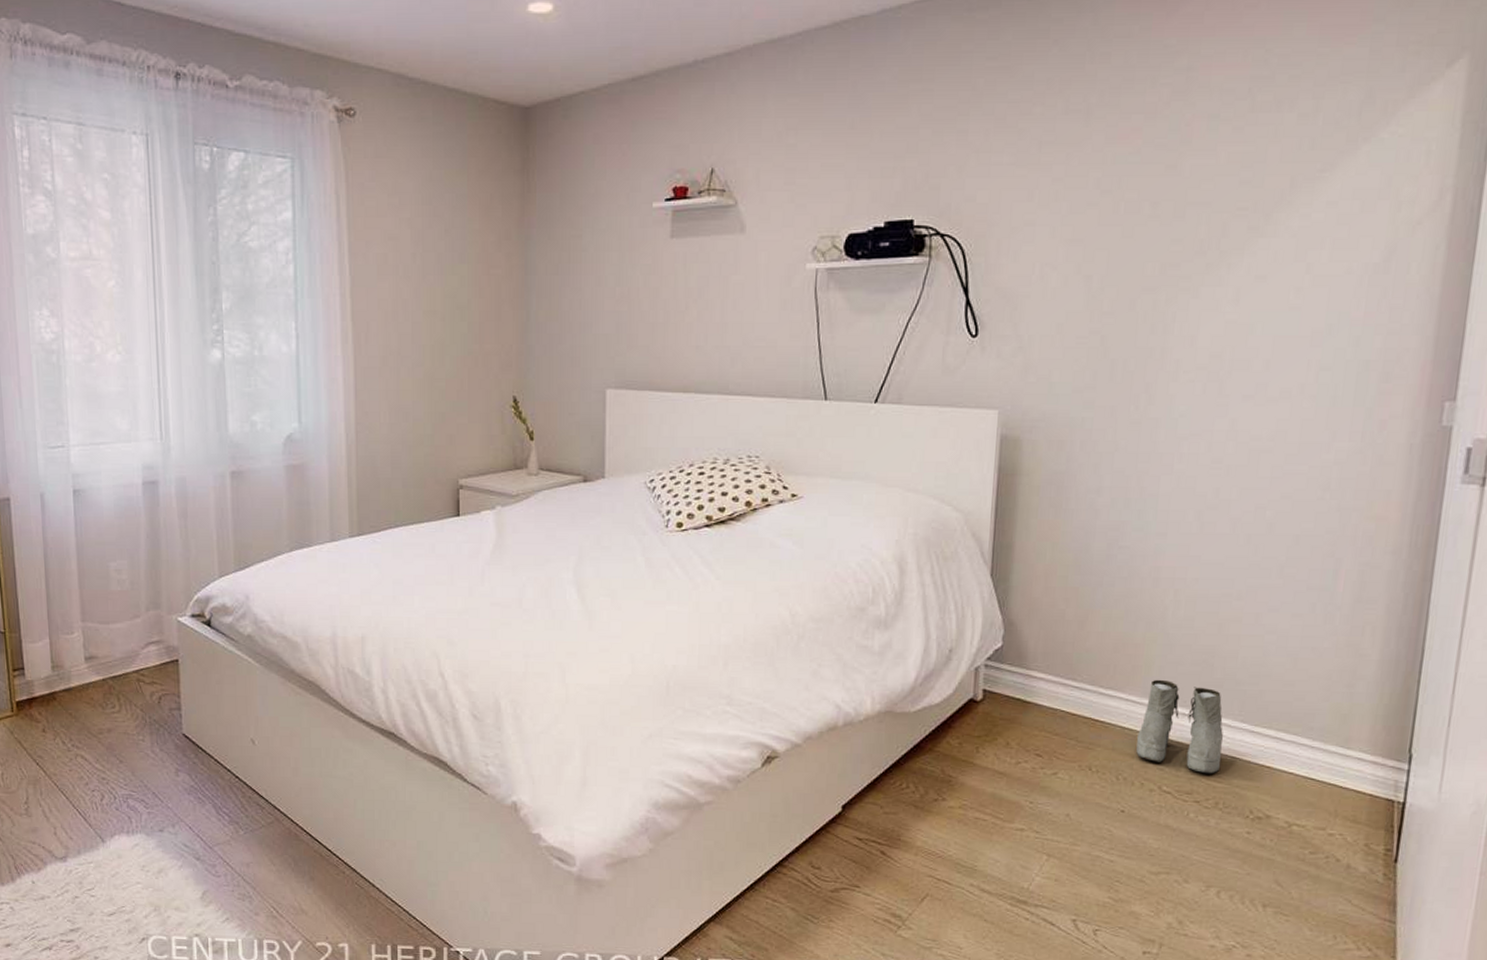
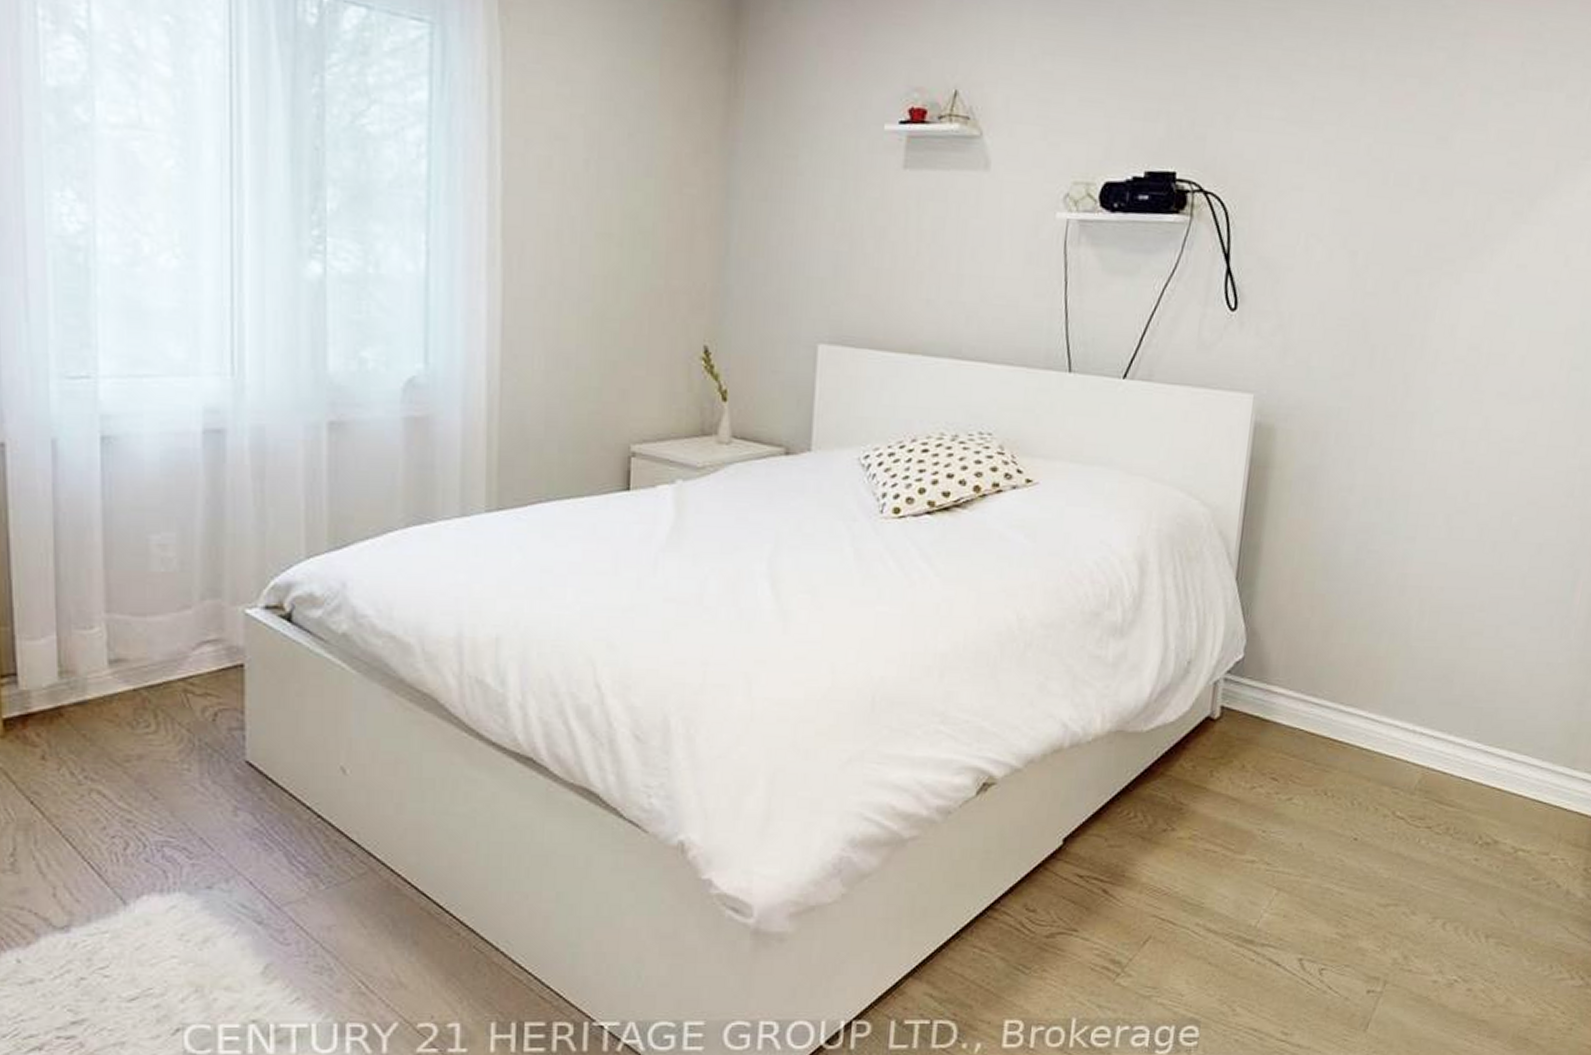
boots: present [1136,679,1224,774] -> none [1372,695,1459,798]

